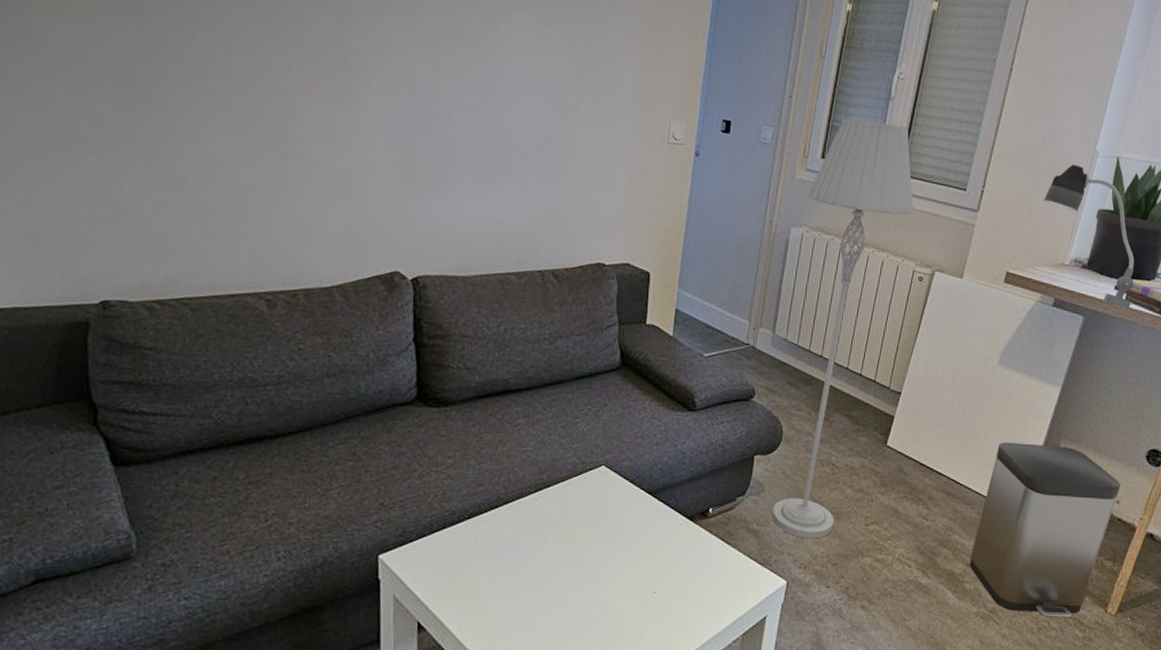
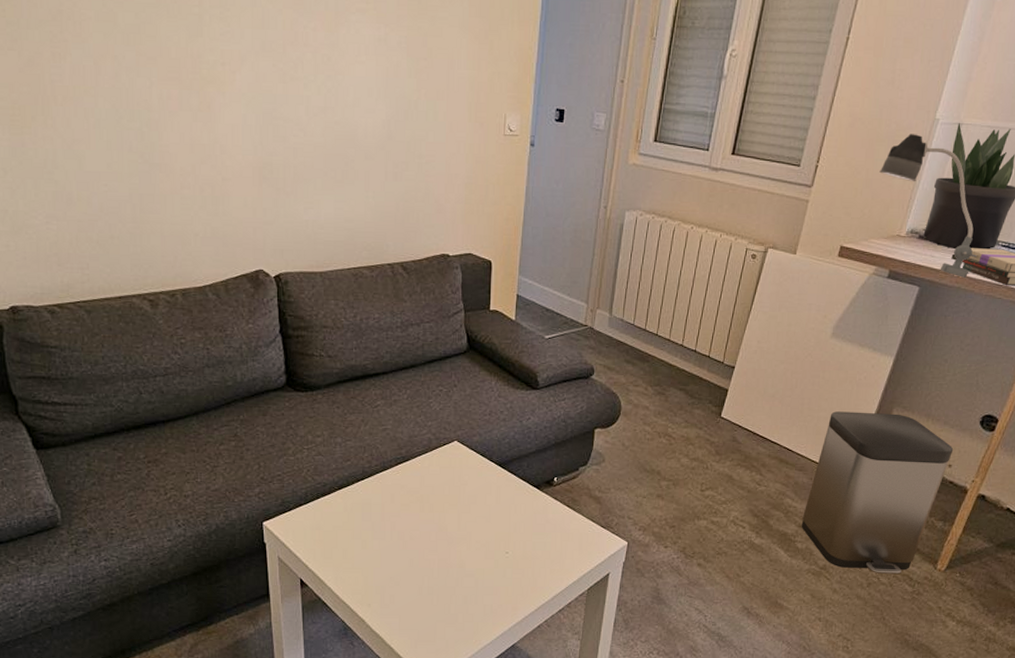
floor lamp: present [771,118,913,539] -> none [612,100,746,504]

